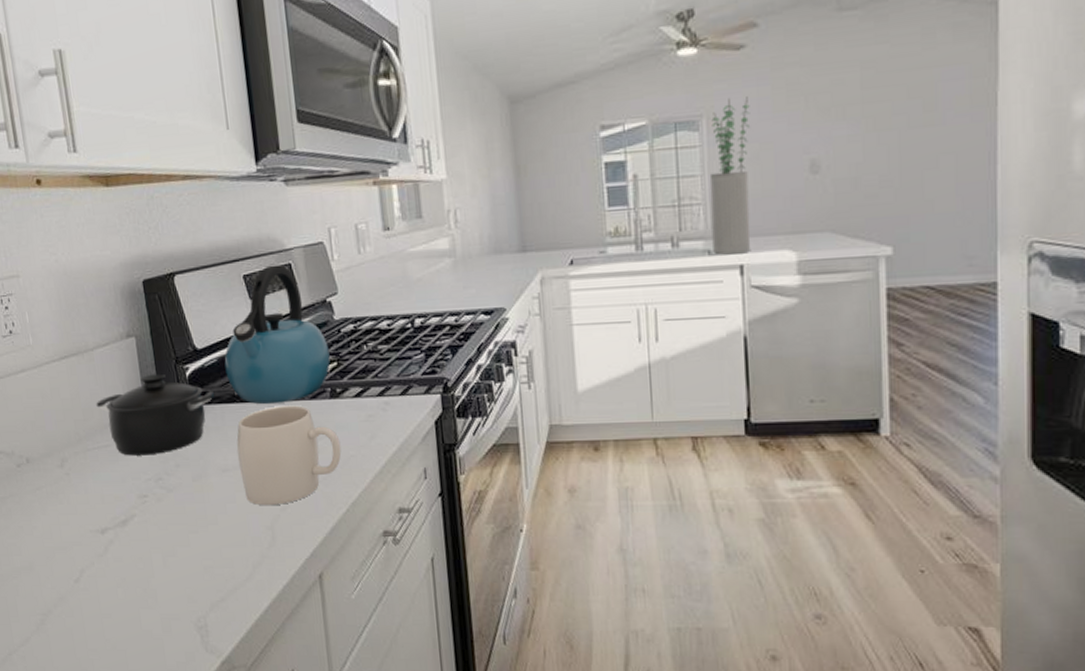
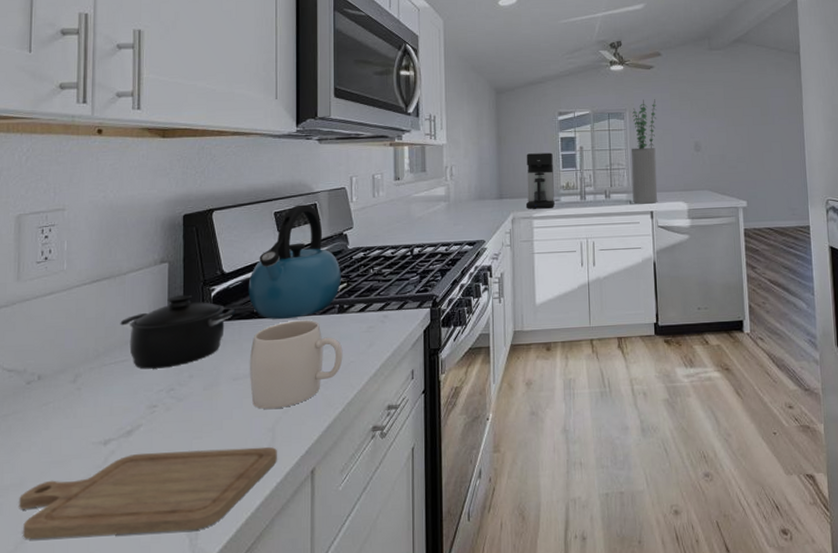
chopping board: none [31,544,281,627] -> present [19,447,277,539]
coffee maker: none [556,185,599,265] -> present [525,152,555,209]

